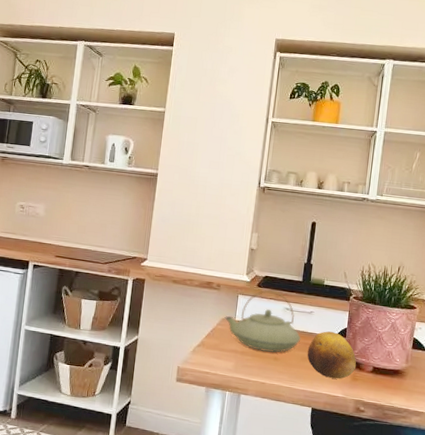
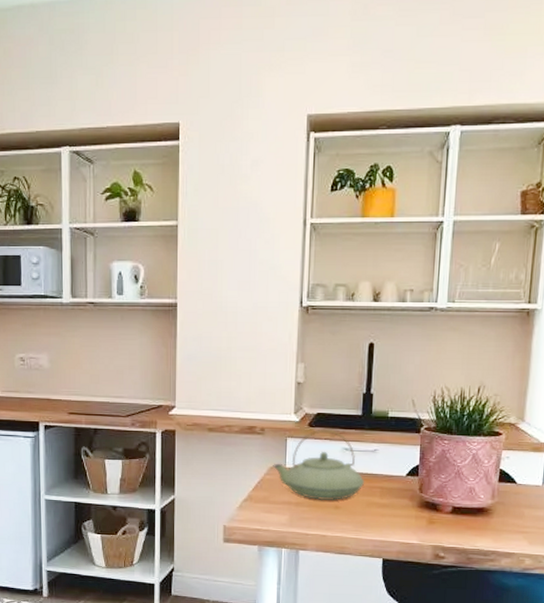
fruit: present [307,331,356,379] -> none [373,471,432,524]

